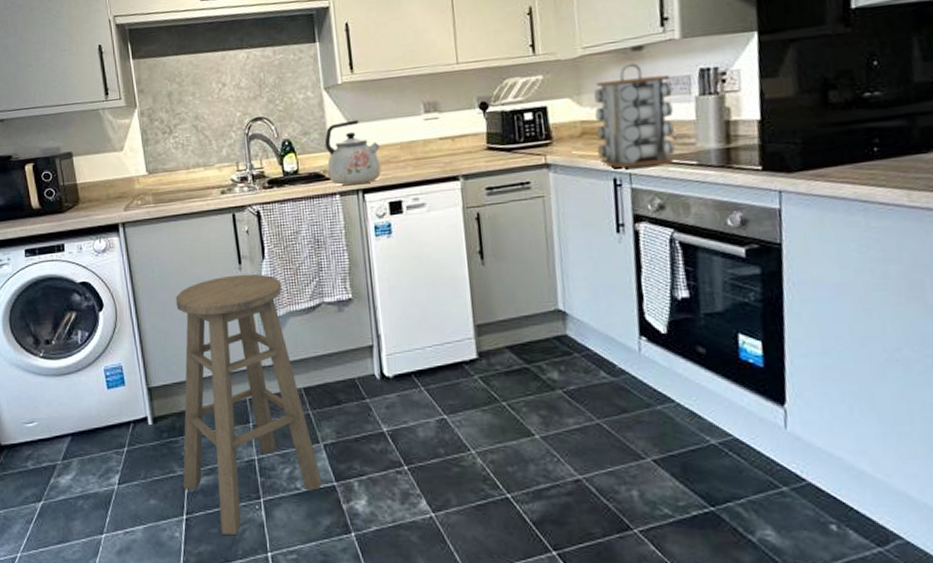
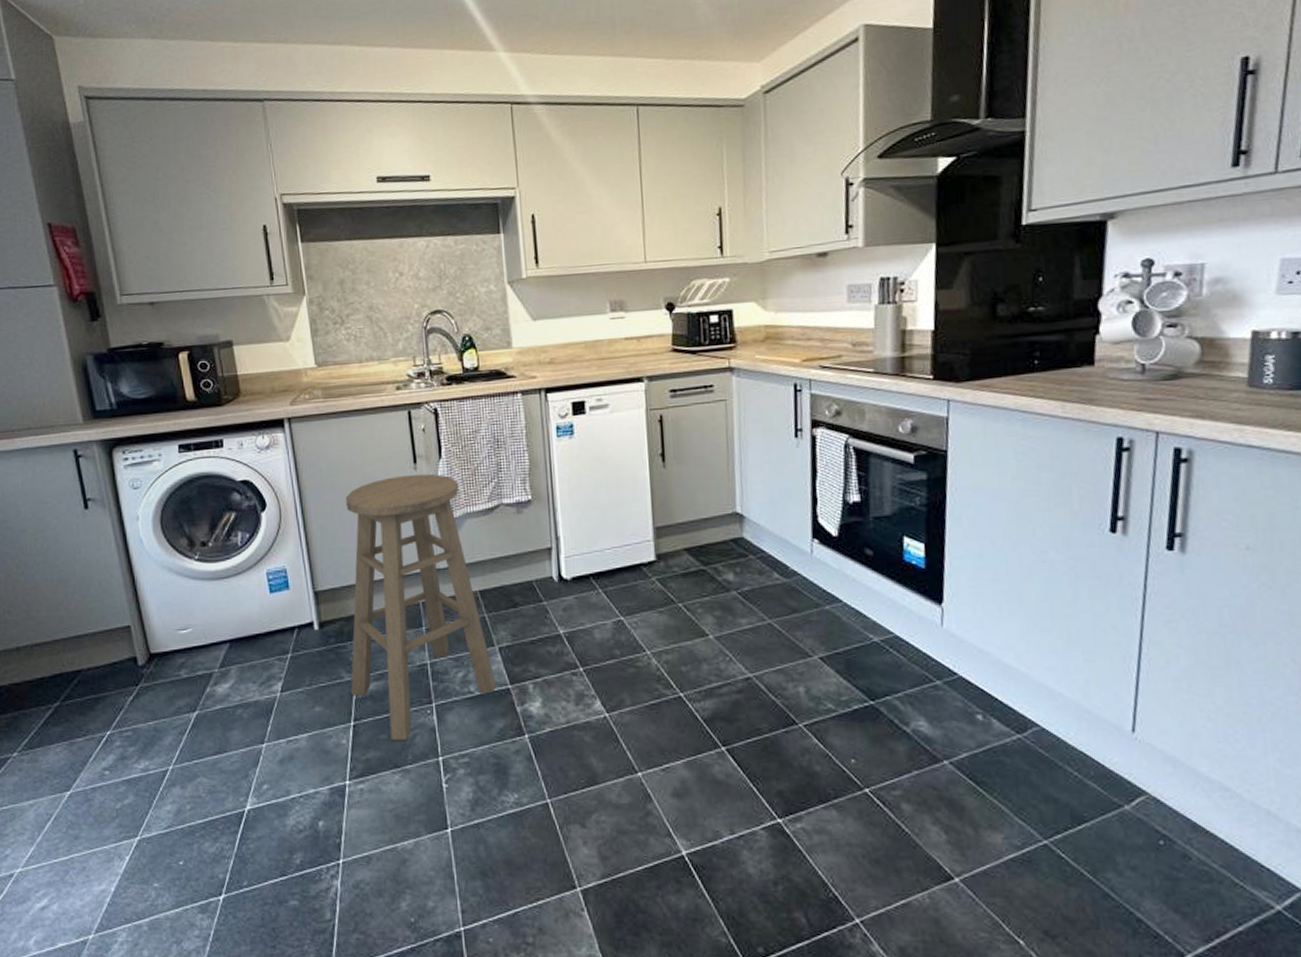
kettle: present [324,119,382,186] -> none [507,316,566,385]
spice rack: present [594,63,675,169] -> none [779,269,854,375]

